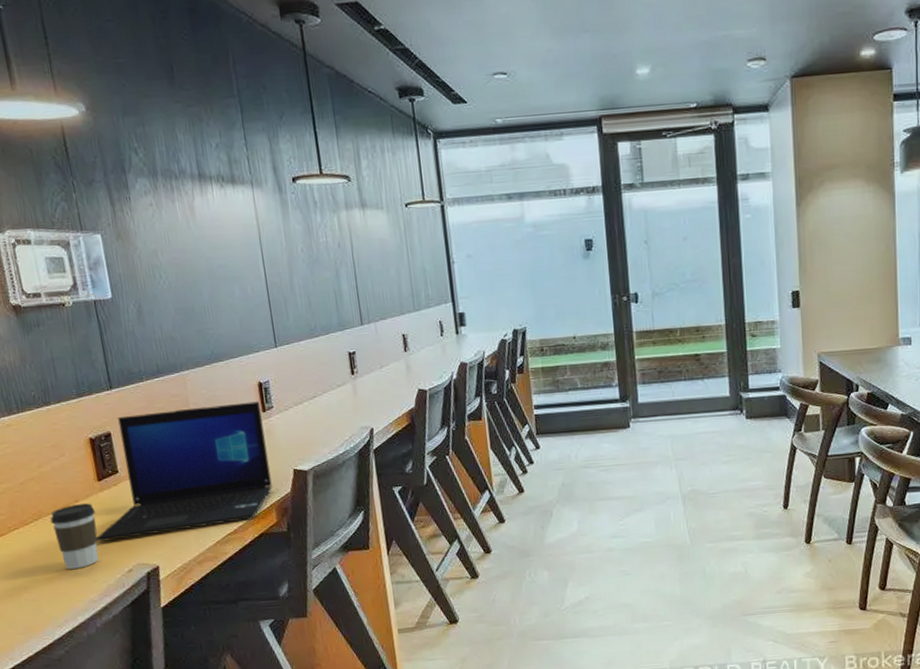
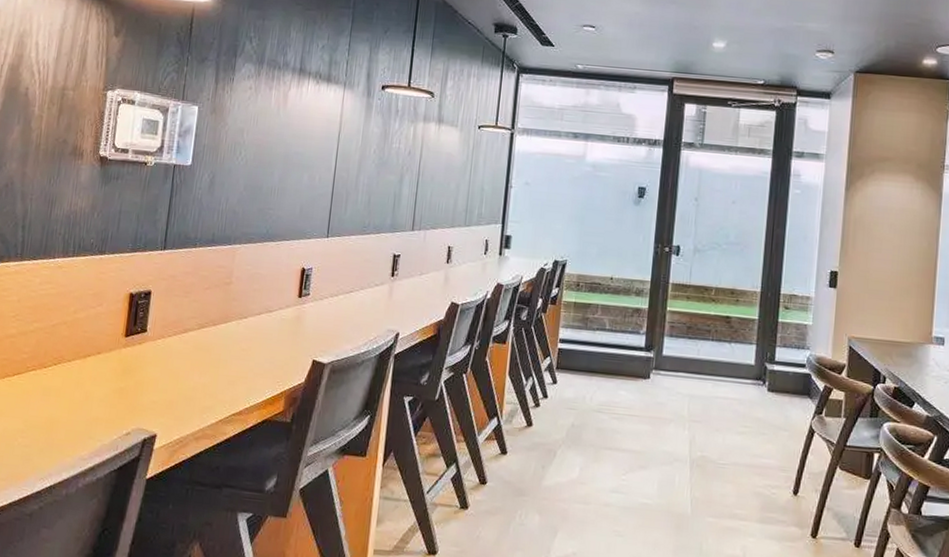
coffee cup: present [50,503,99,569] -> none [67,355,114,422]
laptop: present [96,401,273,542] -> none [105,277,298,403]

